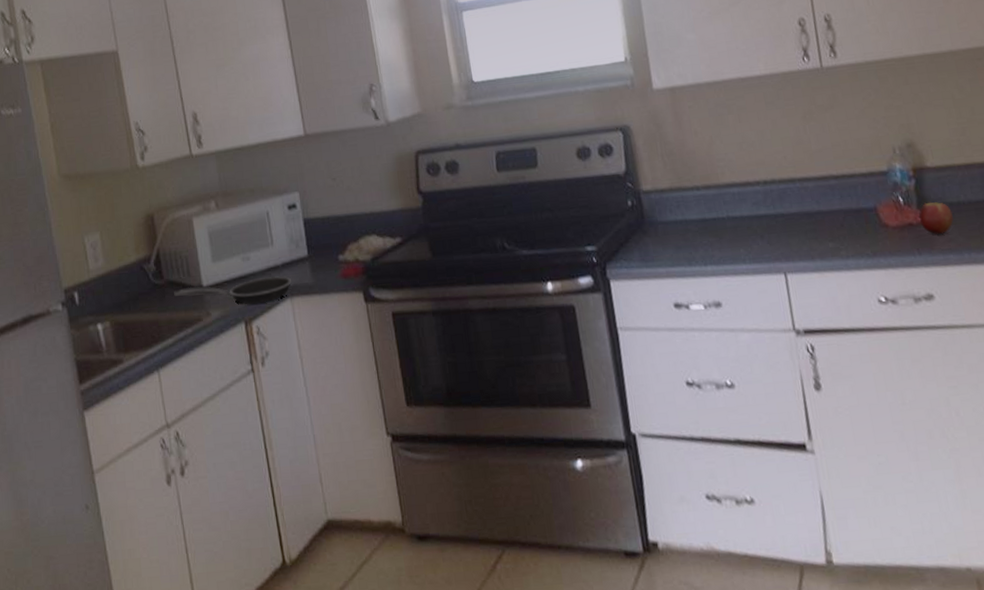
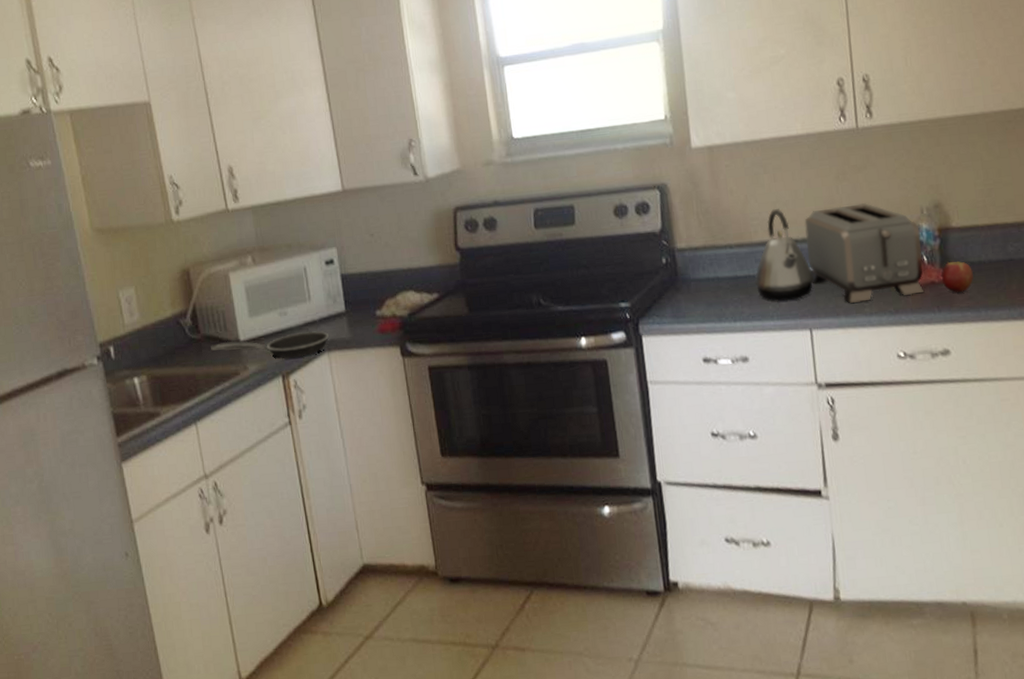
kettle: none [724,150,786,244] -> present [754,209,814,301]
toaster: none [772,143,903,246] -> present [804,203,925,303]

